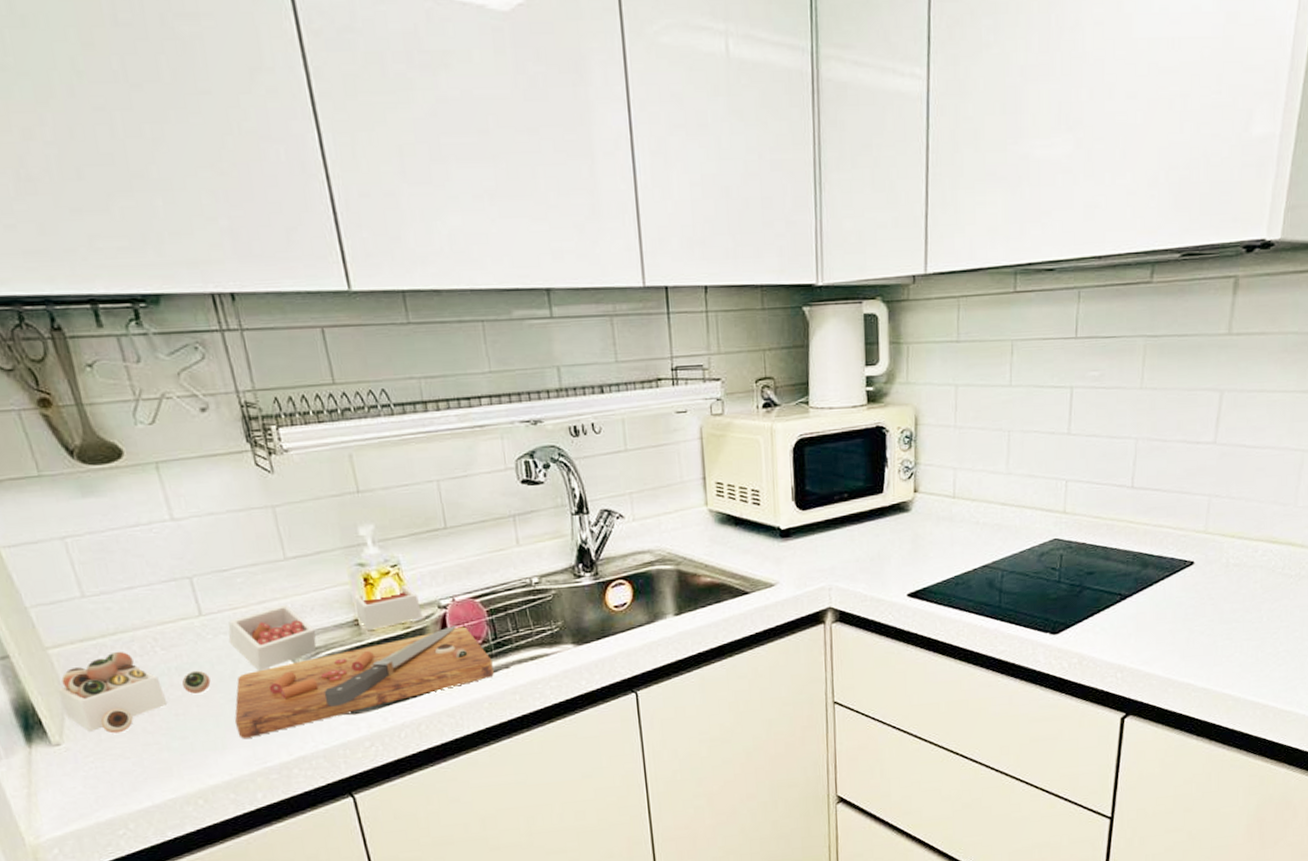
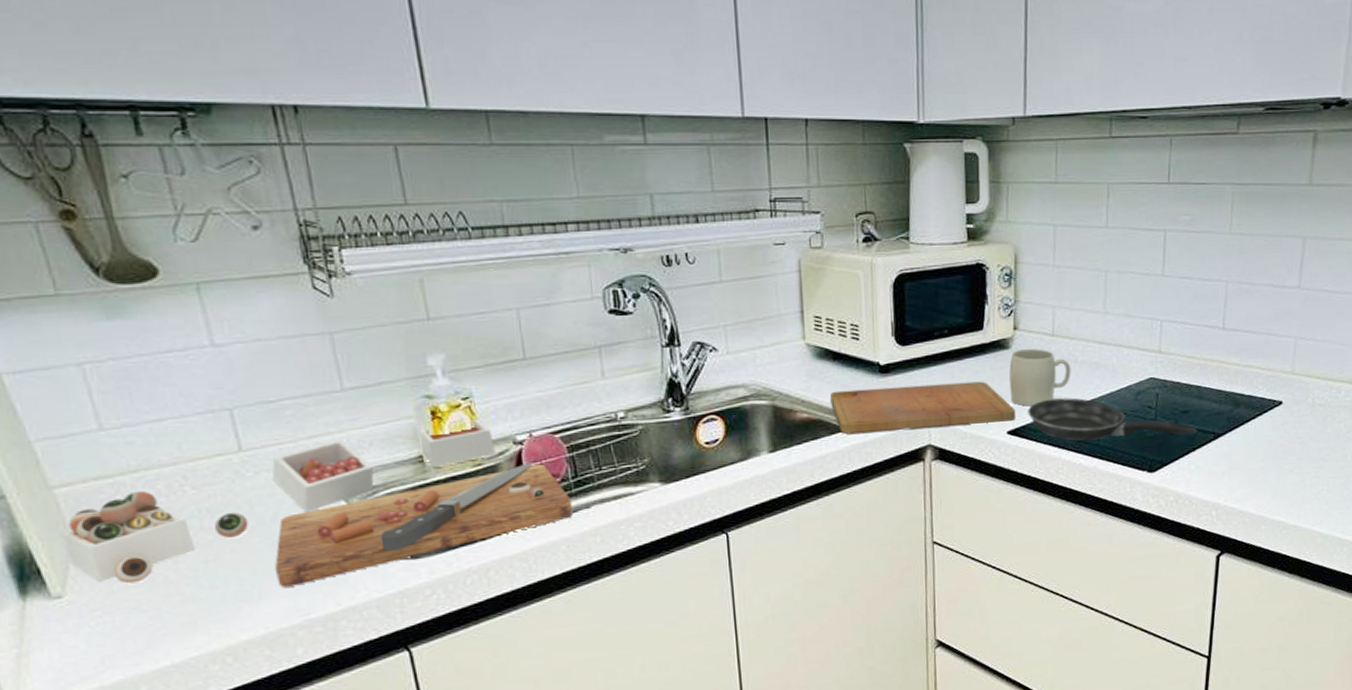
cutting board: none [733,544,915,597] -> present [830,381,1015,434]
mug: none [909,510,973,569] -> present [1009,348,1071,406]
frying pan: none [928,560,1103,604] -> present [1028,398,1197,442]

